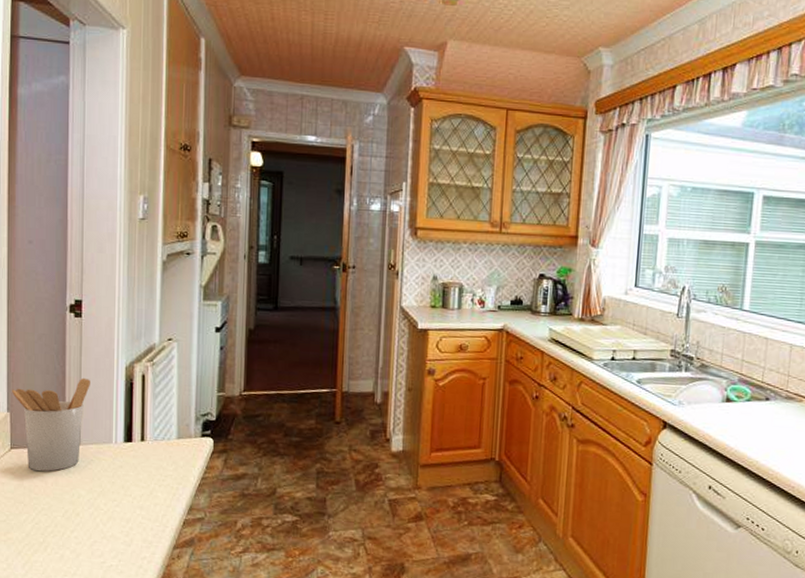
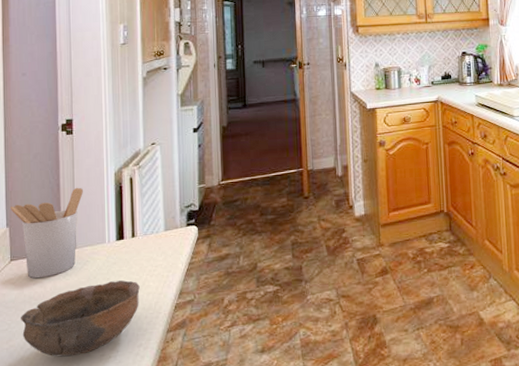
bowl: none [20,485,147,559] -> present [21,280,140,357]

